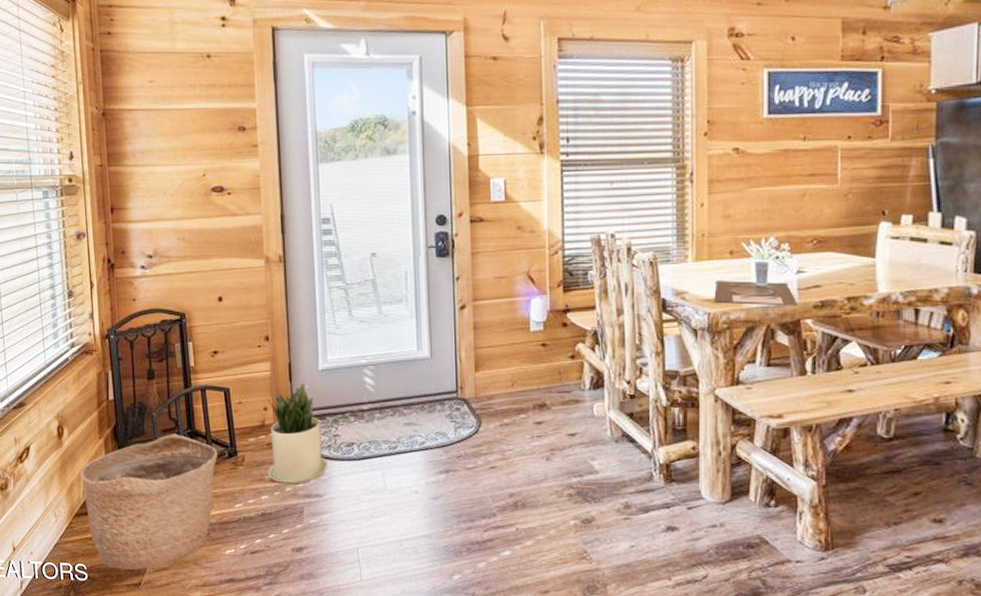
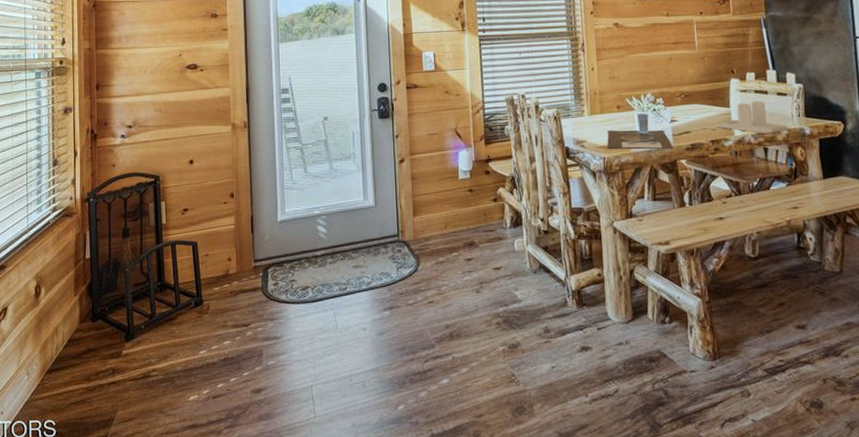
basket: present [80,434,218,570] -> none [54,287,185,422]
planter: present [267,383,327,484] -> none [230,234,285,329]
napkin holder: none [856,251,954,292] -> present [717,101,791,134]

